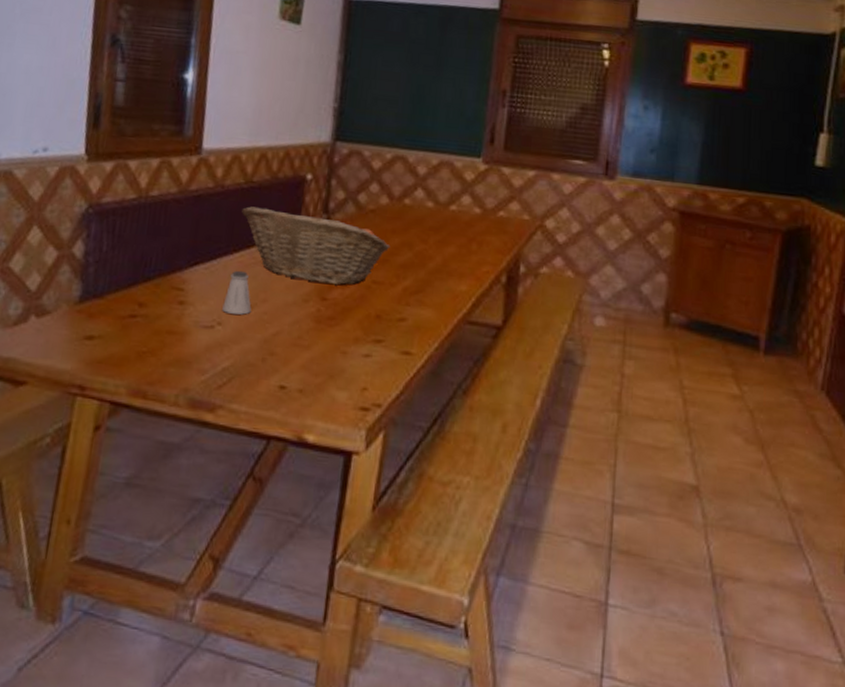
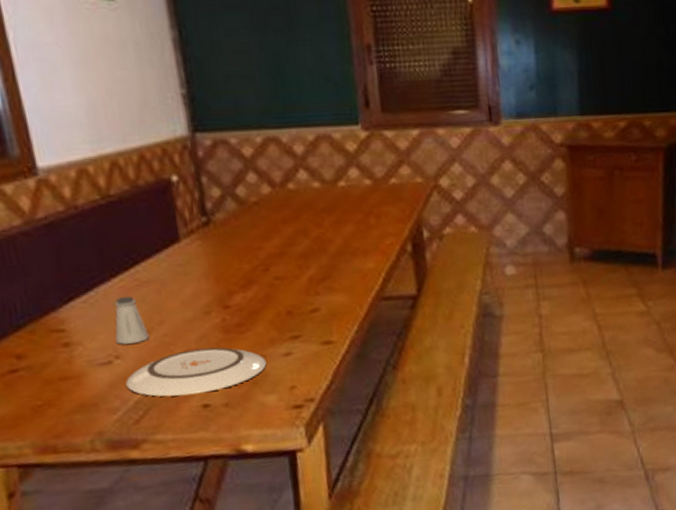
plate: none [219,331,346,375] -> present [126,347,267,397]
fruit basket: present [242,206,391,285] -> none [106,218,285,293]

